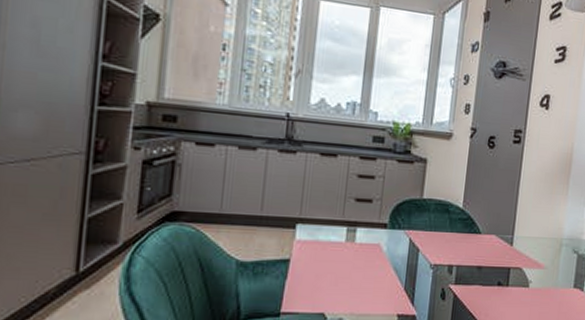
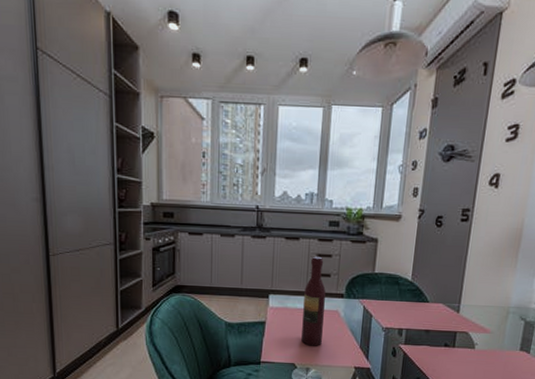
wine bottle: none [334,177,366,290] -> present [301,256,326,346]

